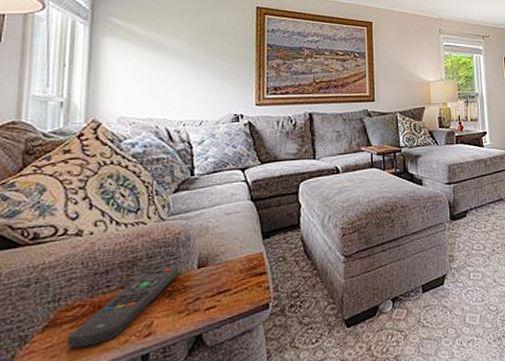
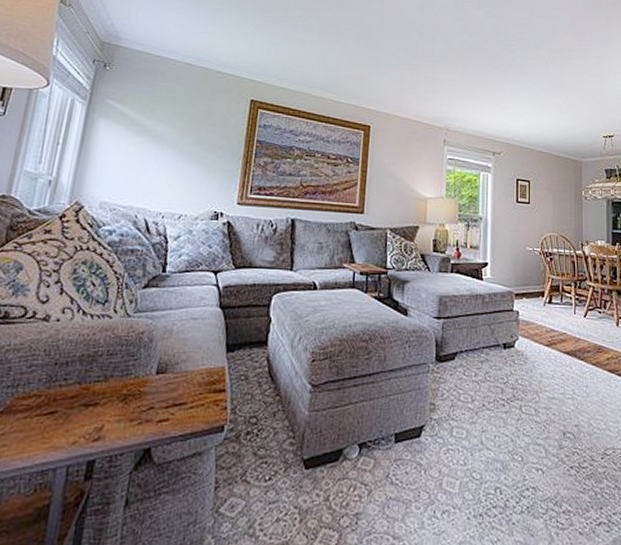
remote control: present [66,266,179,349] -> none [17,368,137,441]

